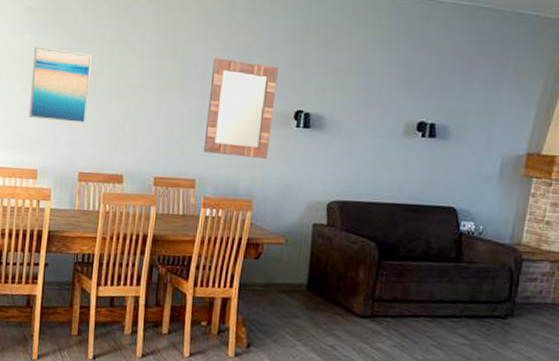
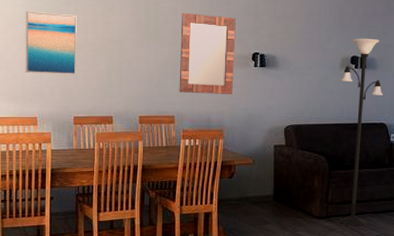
floor lamp: none [387,100,456,331] -> present [339,38,383,225]

